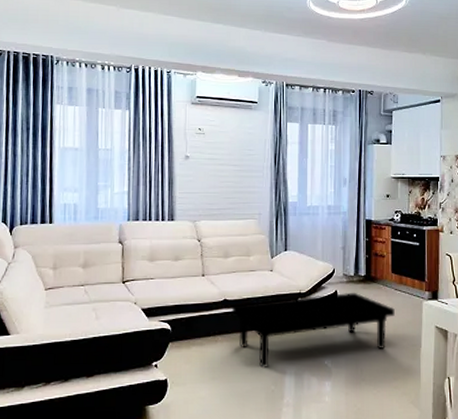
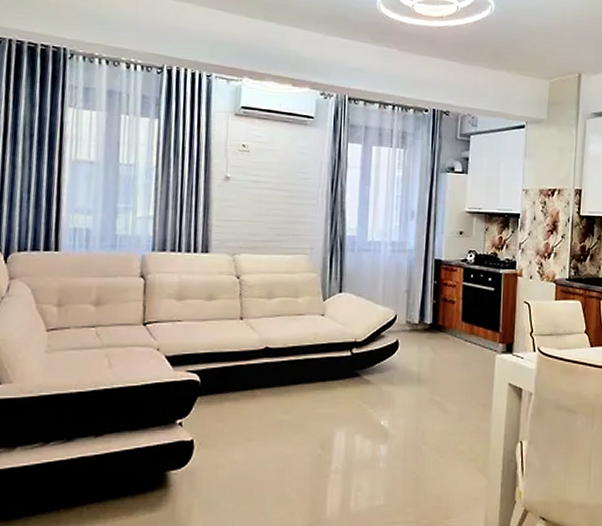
coffee table: present [231,292,395,367] -> none [273,342,464,428]

